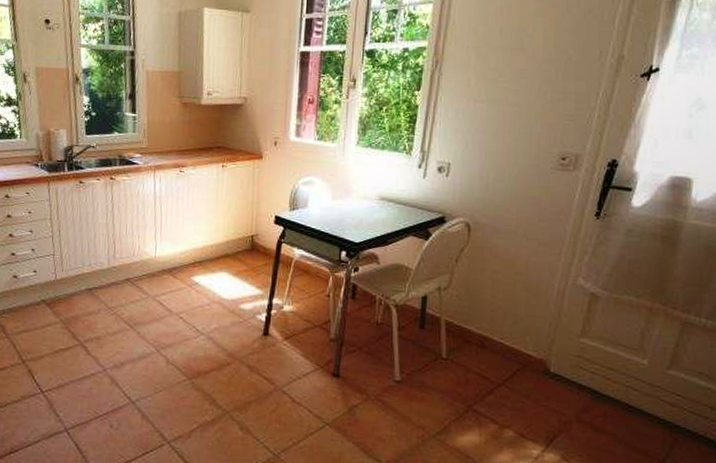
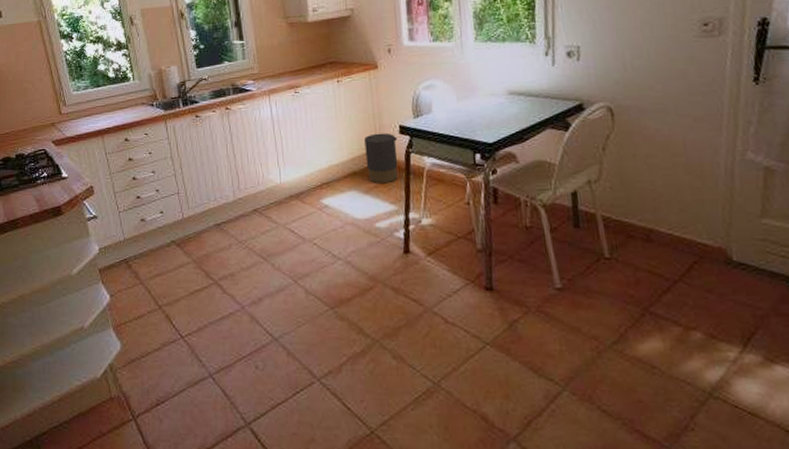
trash can: none [239,220,272,269] -> present [364,133,398,184]

